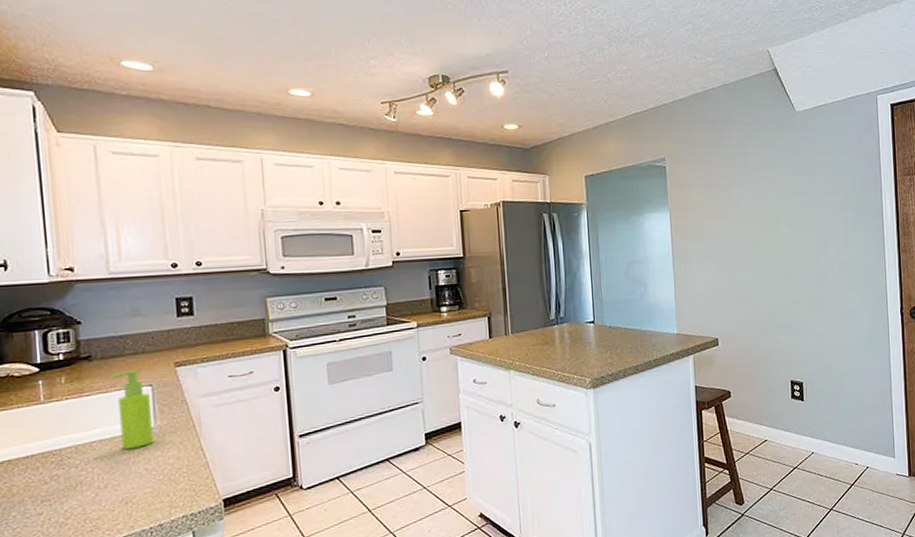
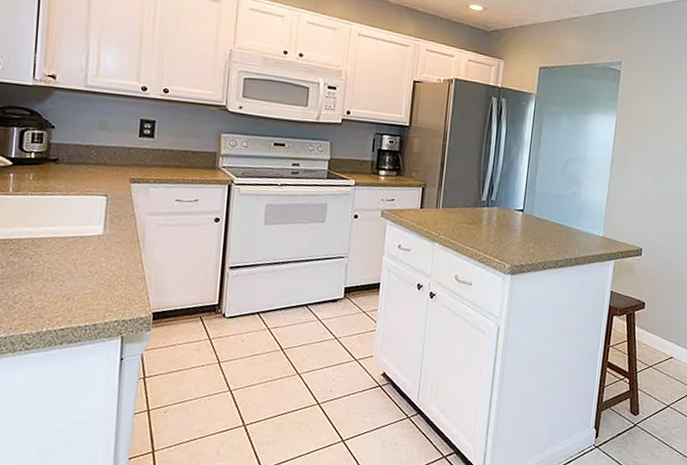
soap dispenser: present [112,370,155,449] -> none [73,178,104,251]

